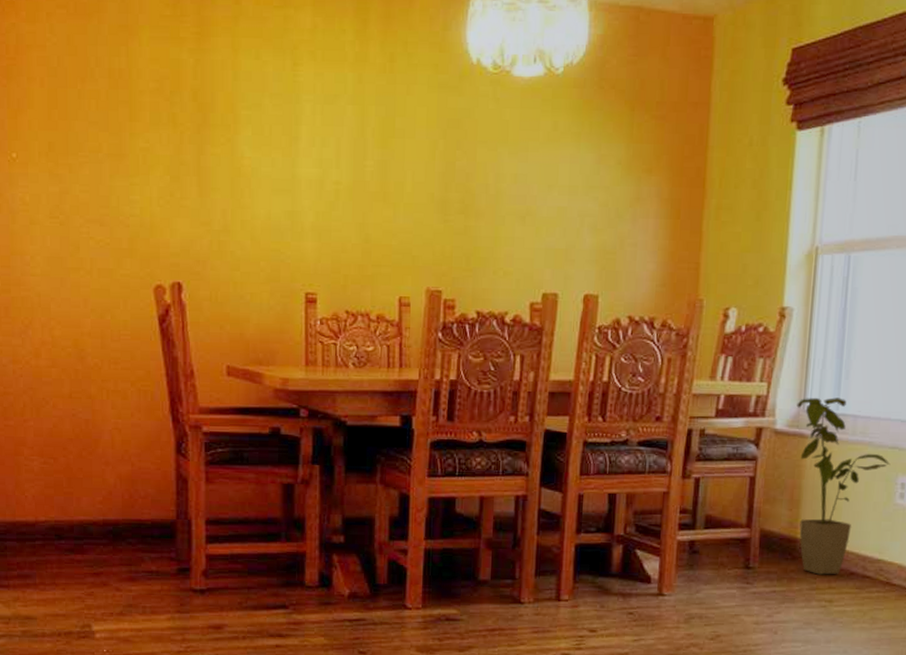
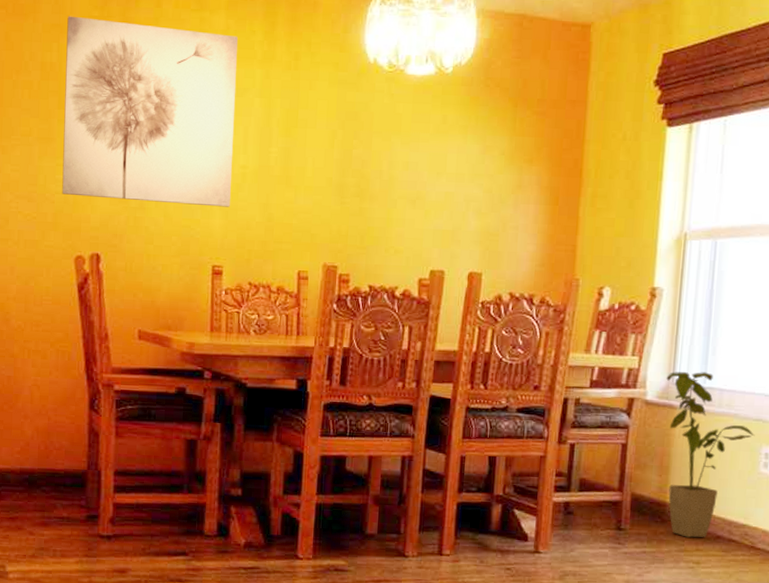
wall art: none [136,15,326,228] -> present [62,16,238,207]

